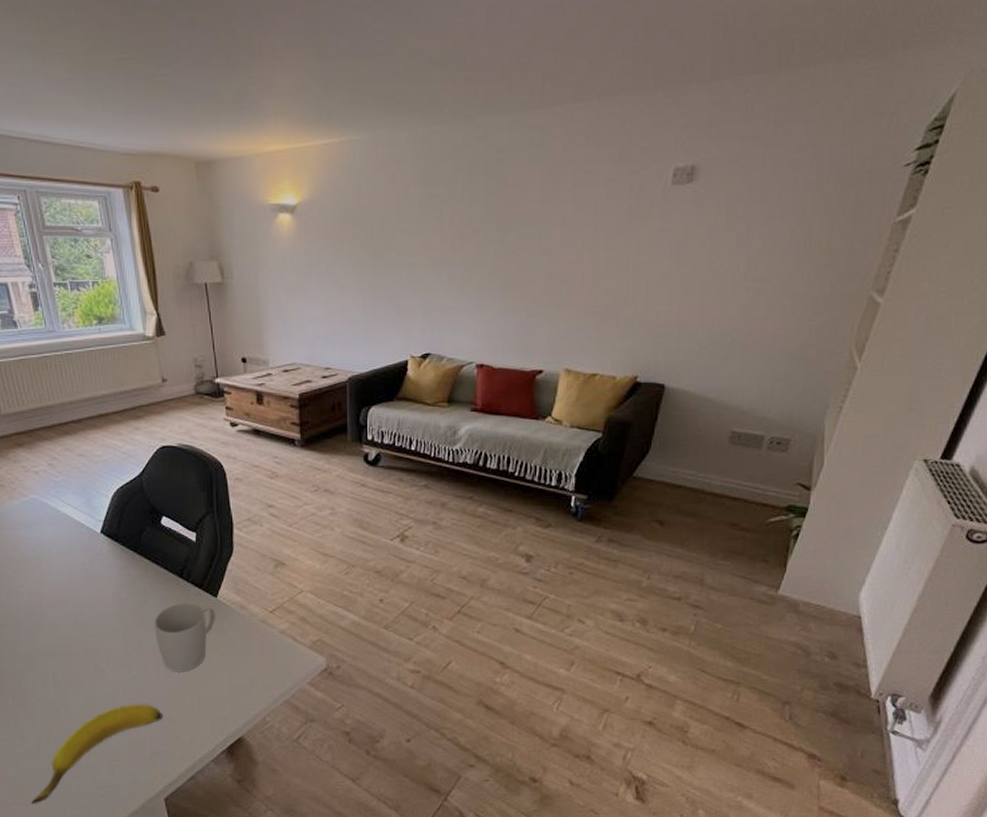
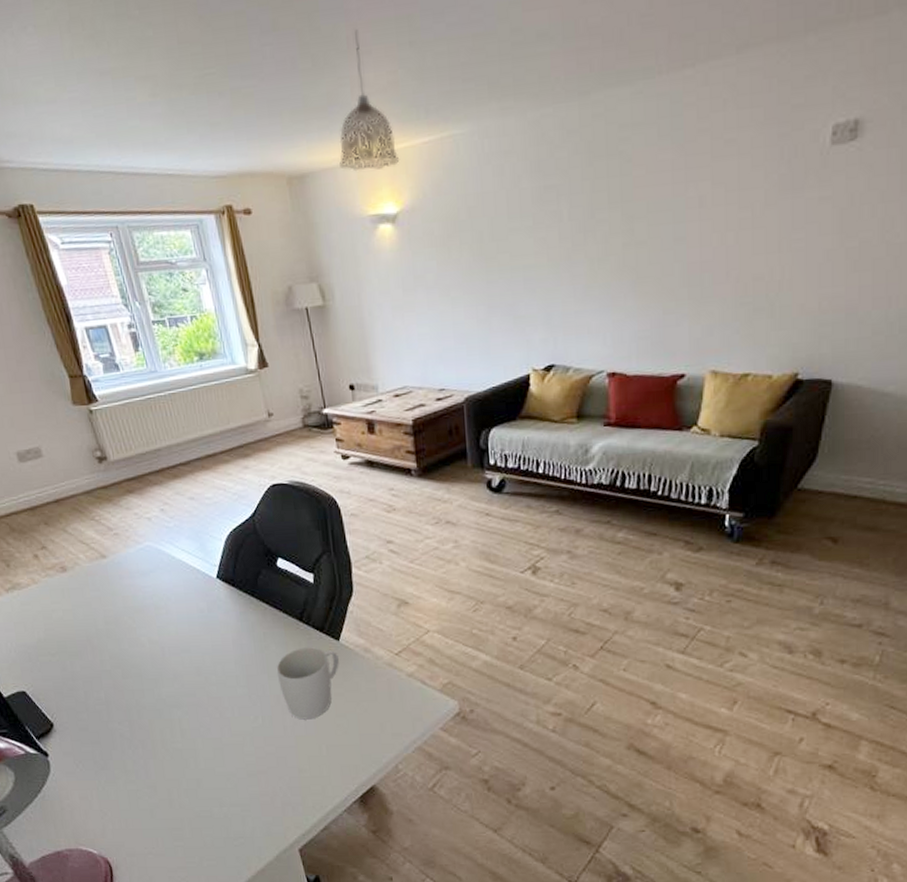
banana: present [31,704,162,804] -> none [167,753,292,854]
pendant lamp: none [246,36,302,163] -> present [339,29,400,172]

